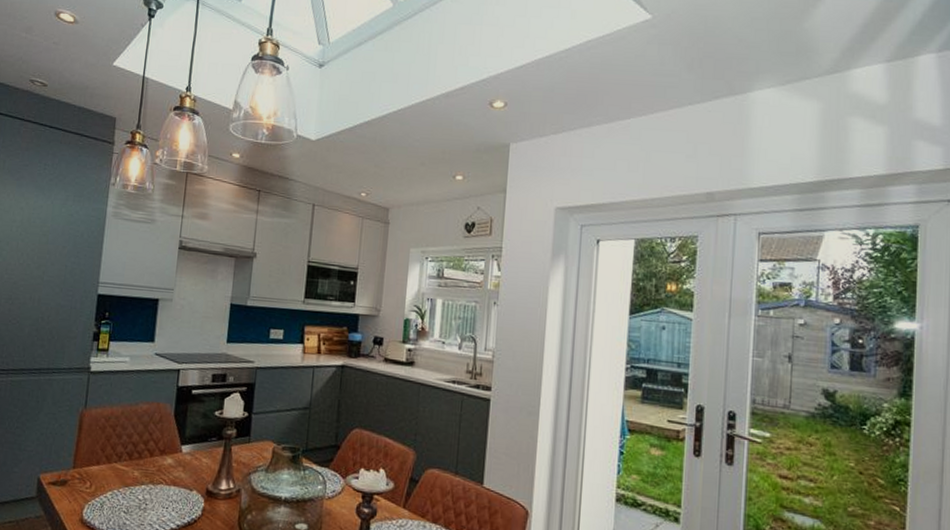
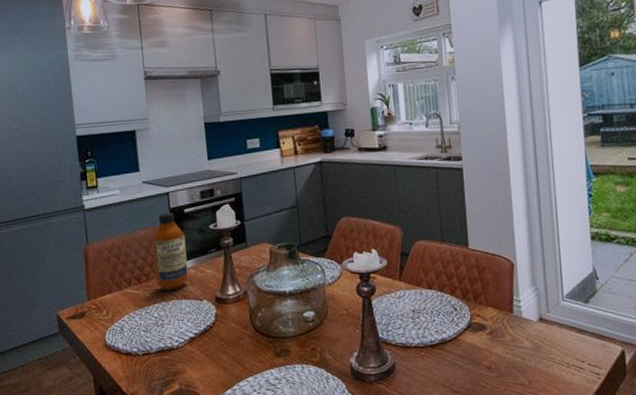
bottle: none [147,390,188,474] -> present [152,213,189,291]

